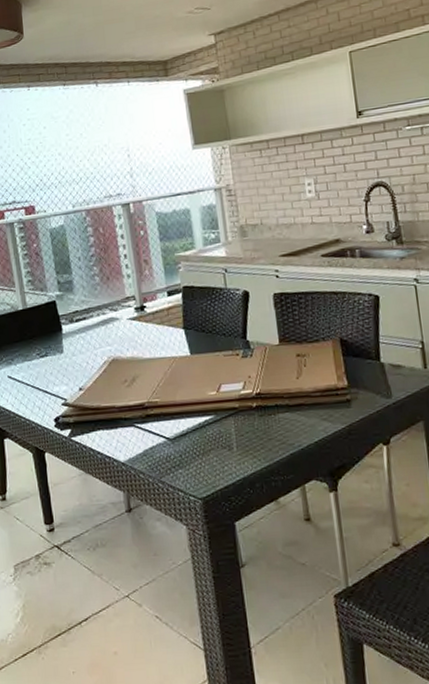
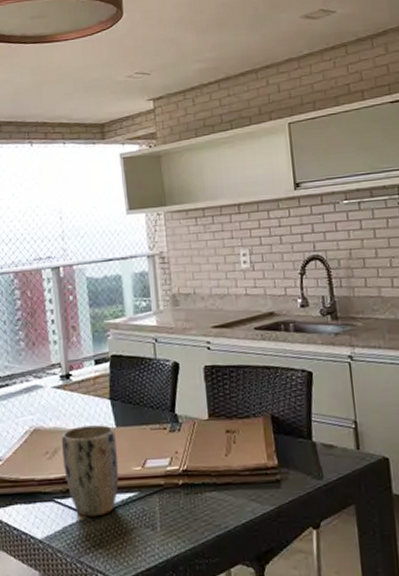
plant pot: none [139,353,195,440] -> present [62,425,119,517]

